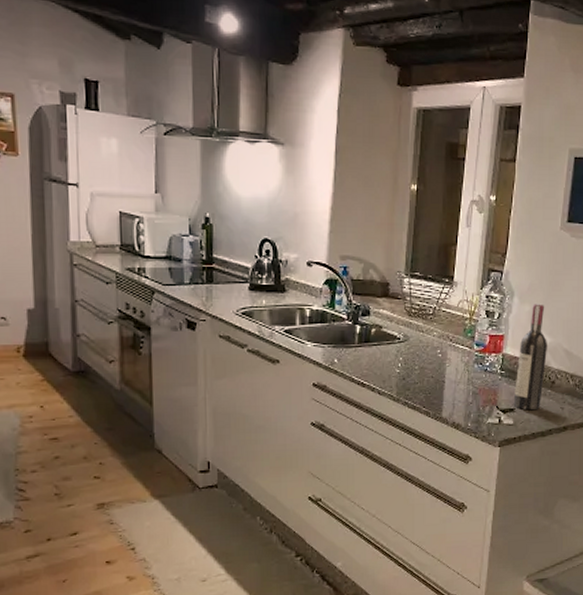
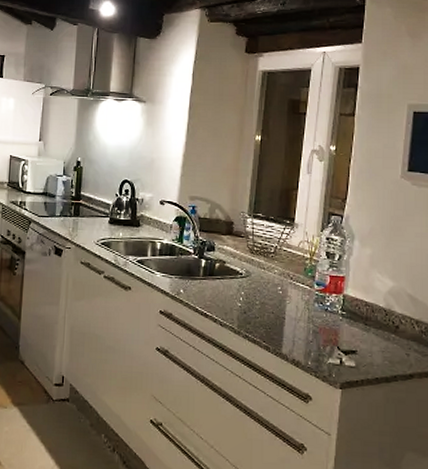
wine bottle: present [513,304,548,411] -> none [355,247,391,355]

